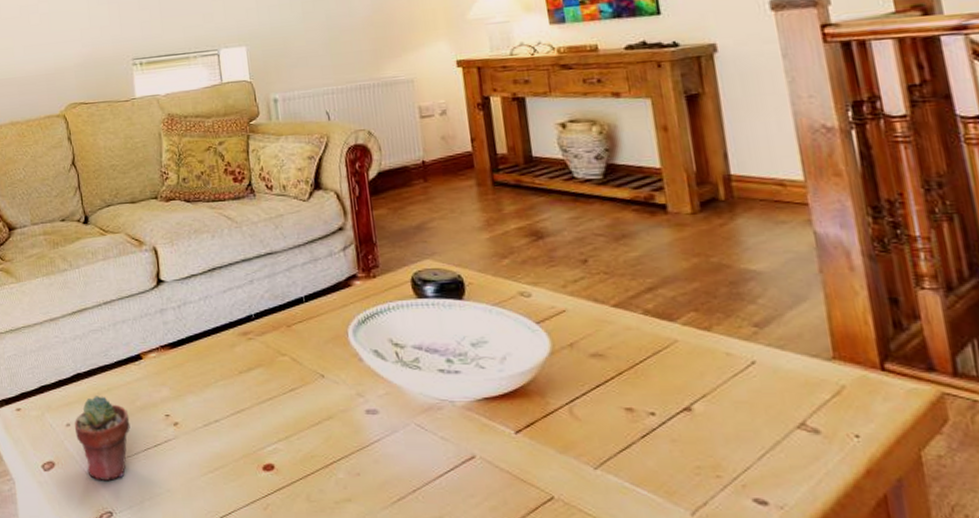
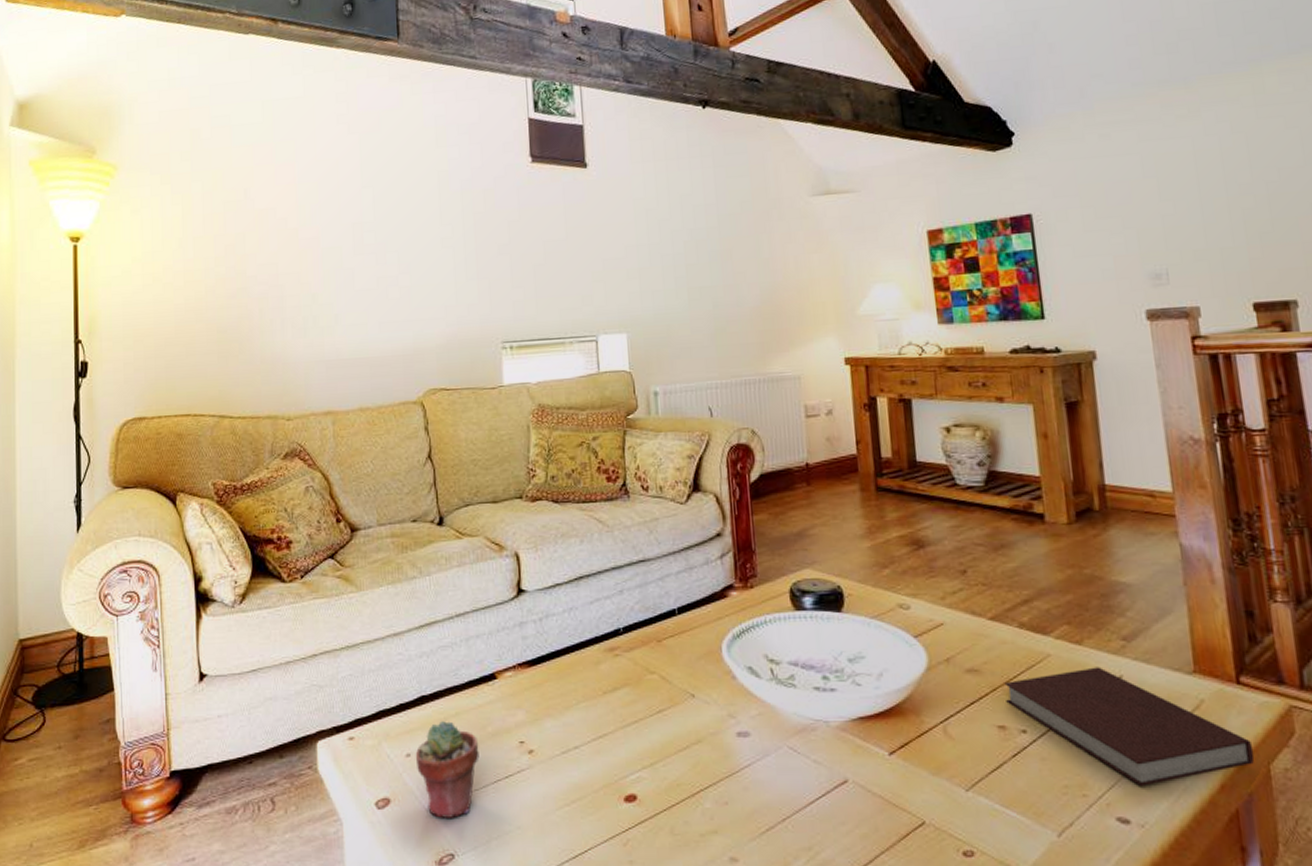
notebook: none [630,352,904,469] -> present [1004,667,1255,786]

